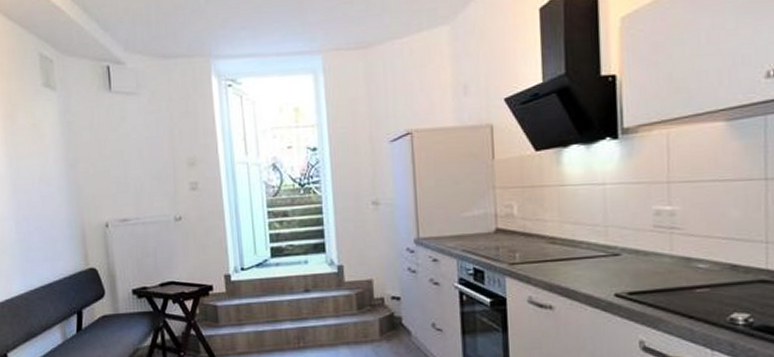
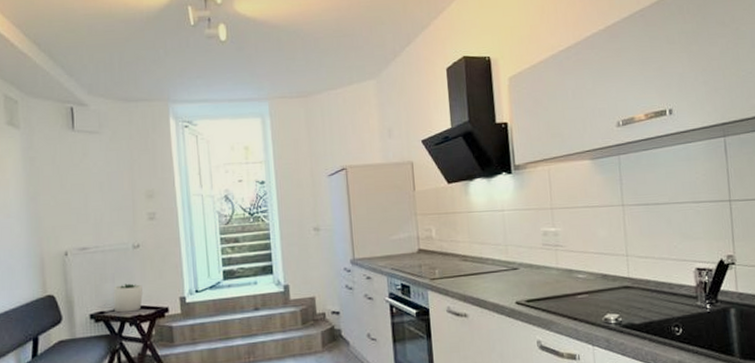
planter: none [155,258,186,289] -> present [113,283,143,313]

